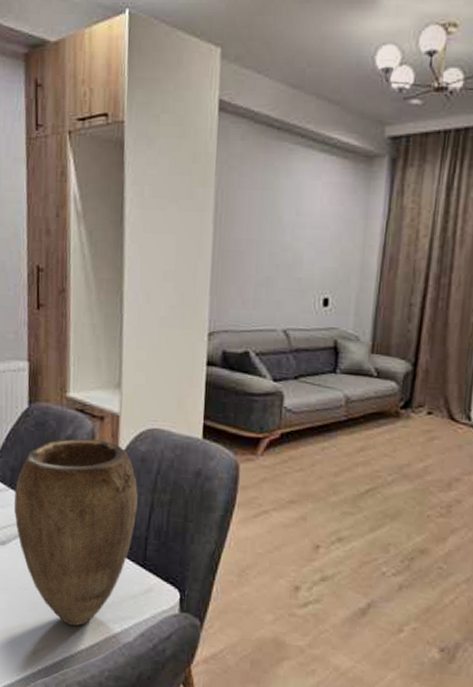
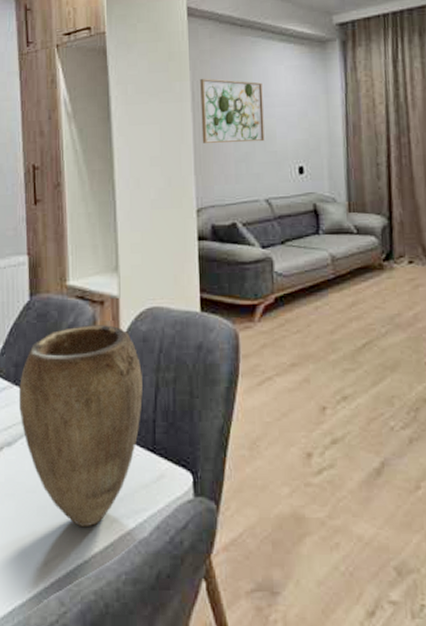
wall art: none [221,186,295,266] -> present [200,78,265,143]

